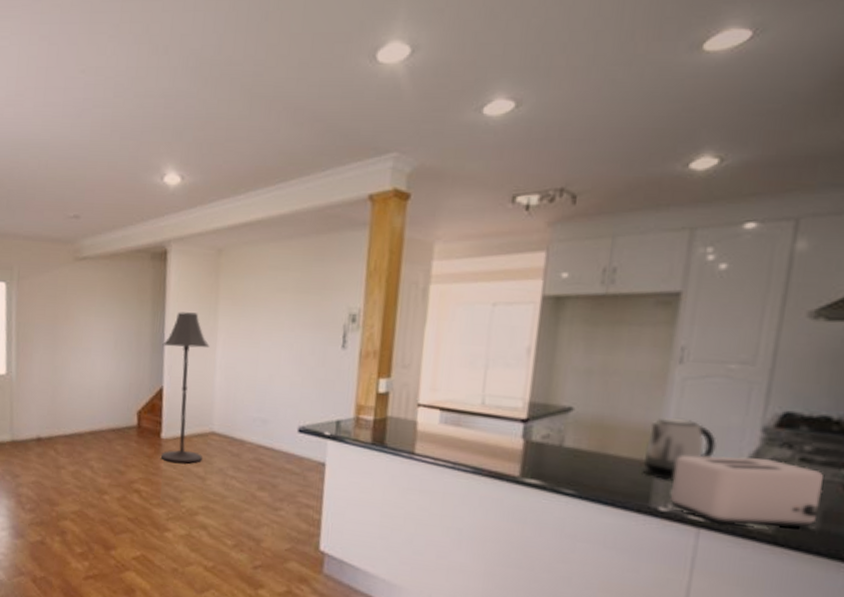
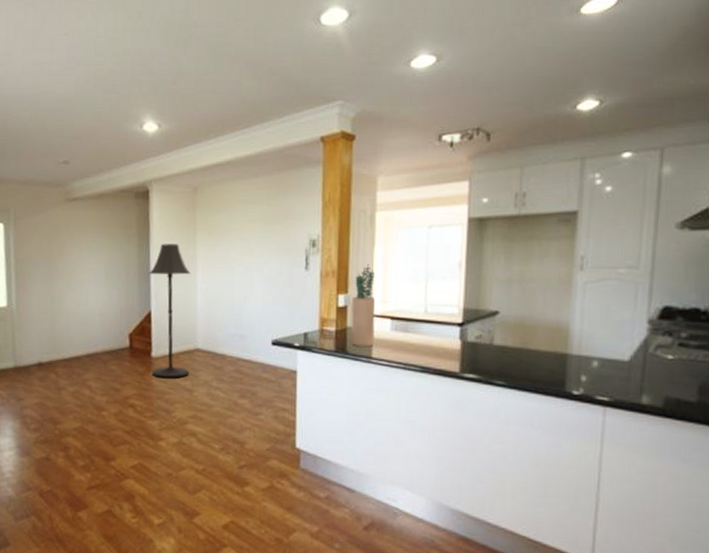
vase: none [392,344,424,441] -> present [350,264,375,347]
kettle: present [642,417,717,481] -> none [557,315,614,368]
toaster: present [669,455,823,529] -> none [580,345,698,403]

